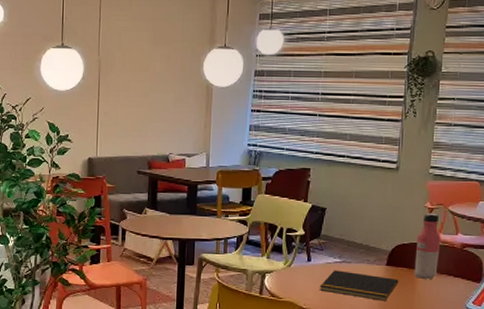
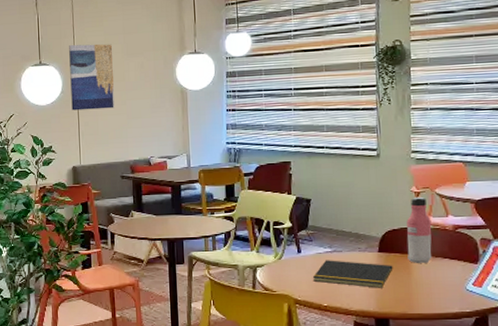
wall art: none [92,27,139,100] -> present [69,44,114,111]

